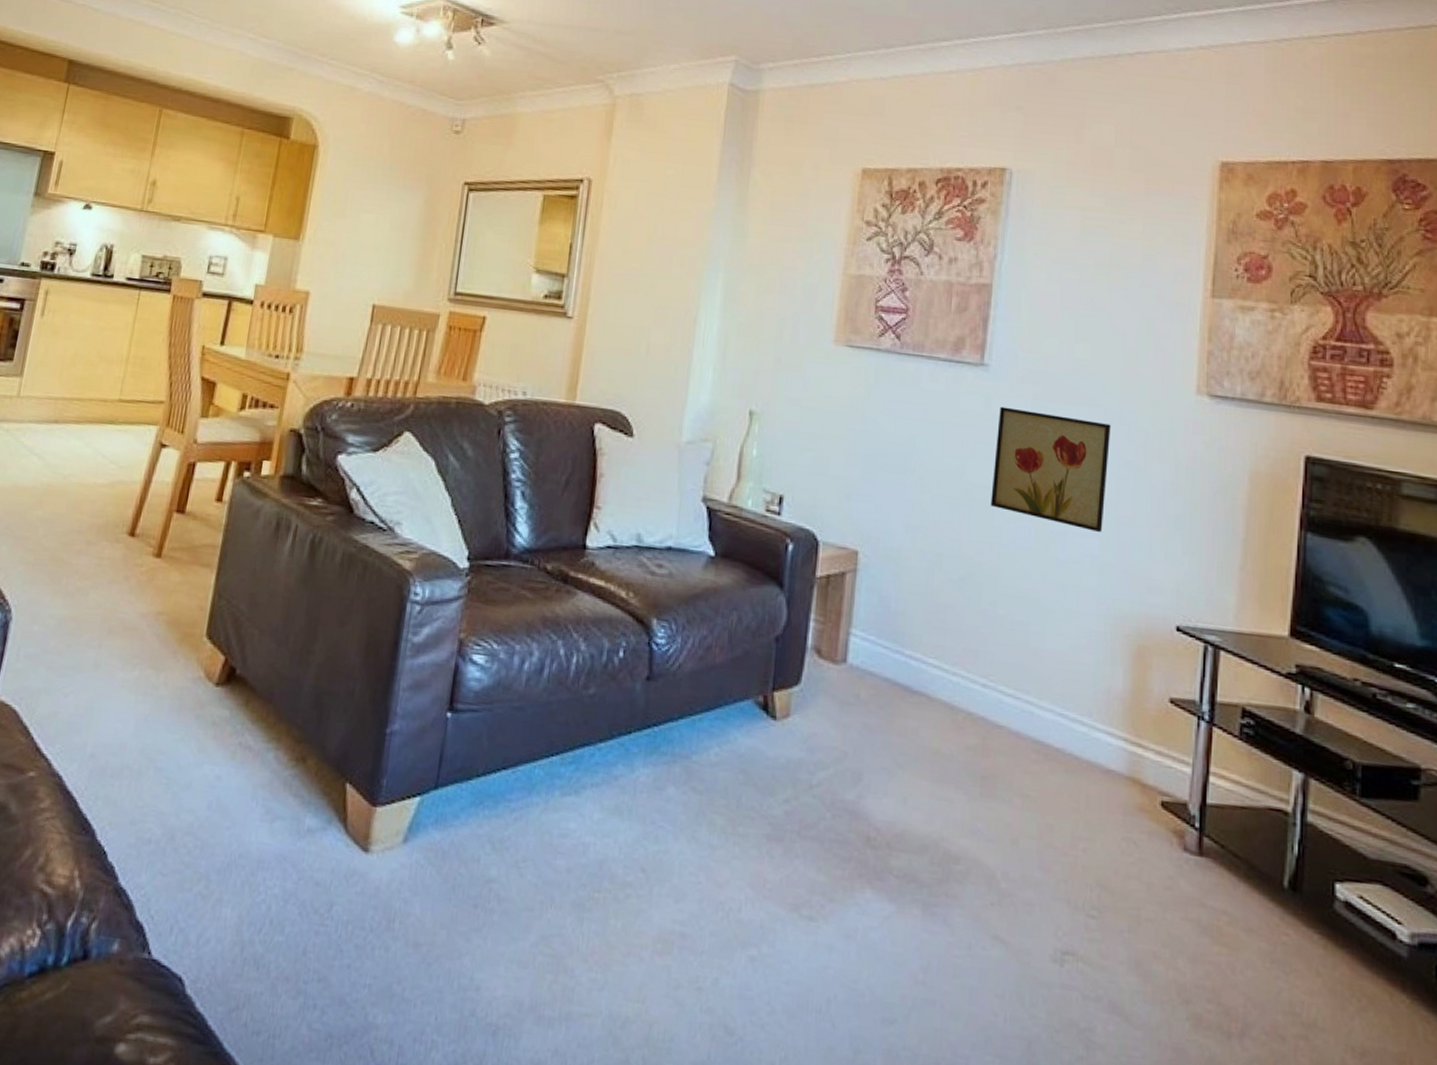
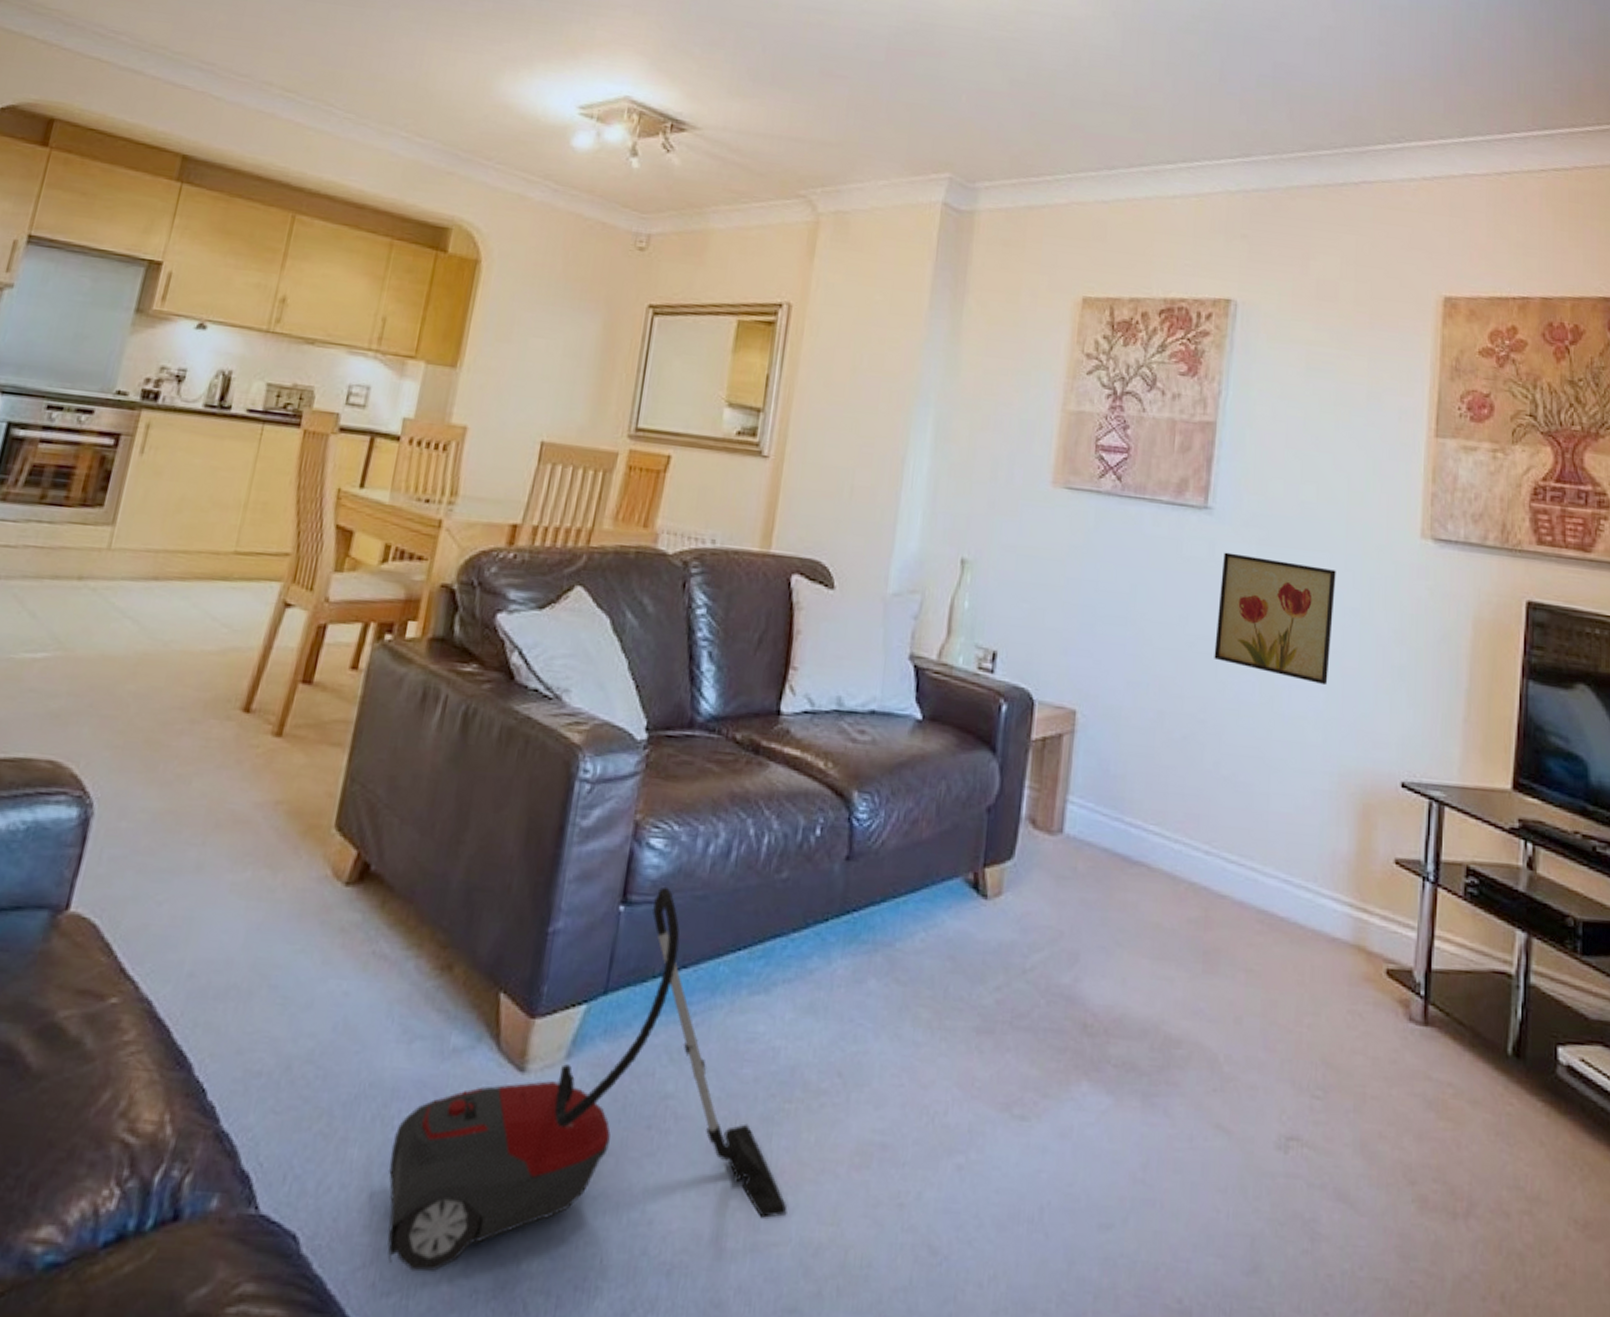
vacuum cleaner: none [256,697,598,1017] -> present [387,886,787,1272]

